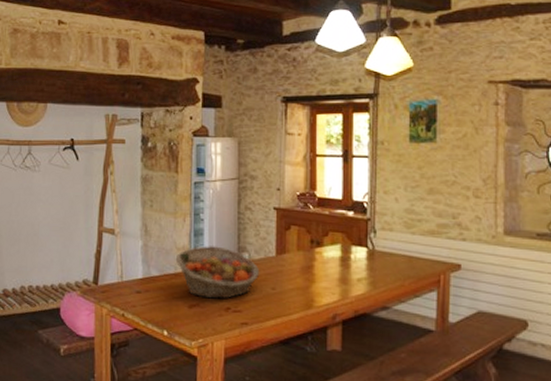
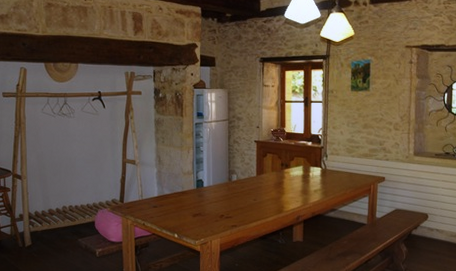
fruit basket: present [175,245,260,299] -> none [182,169,245,209]

